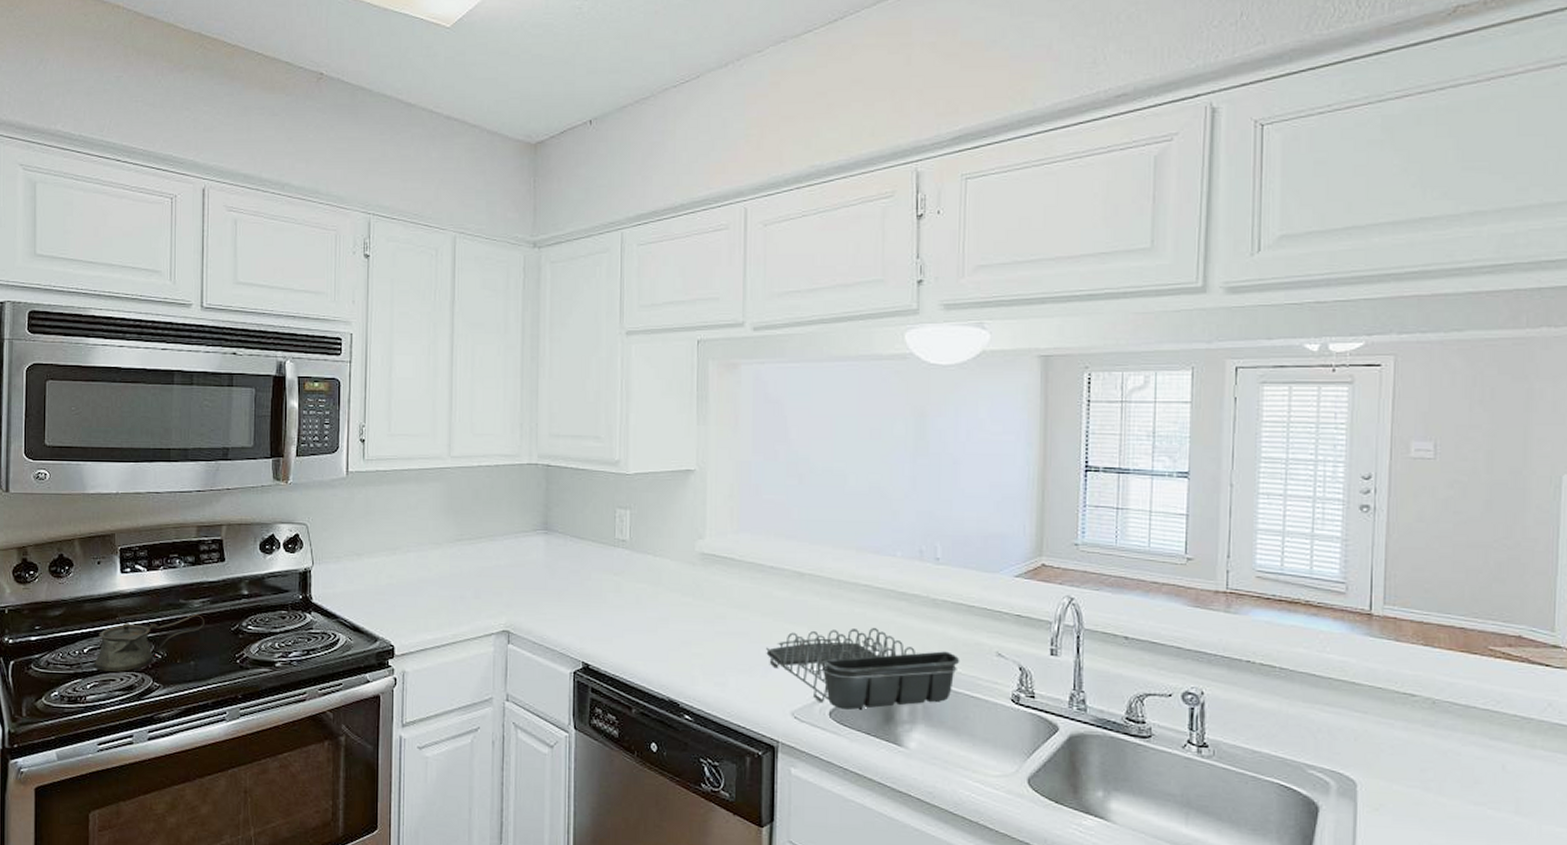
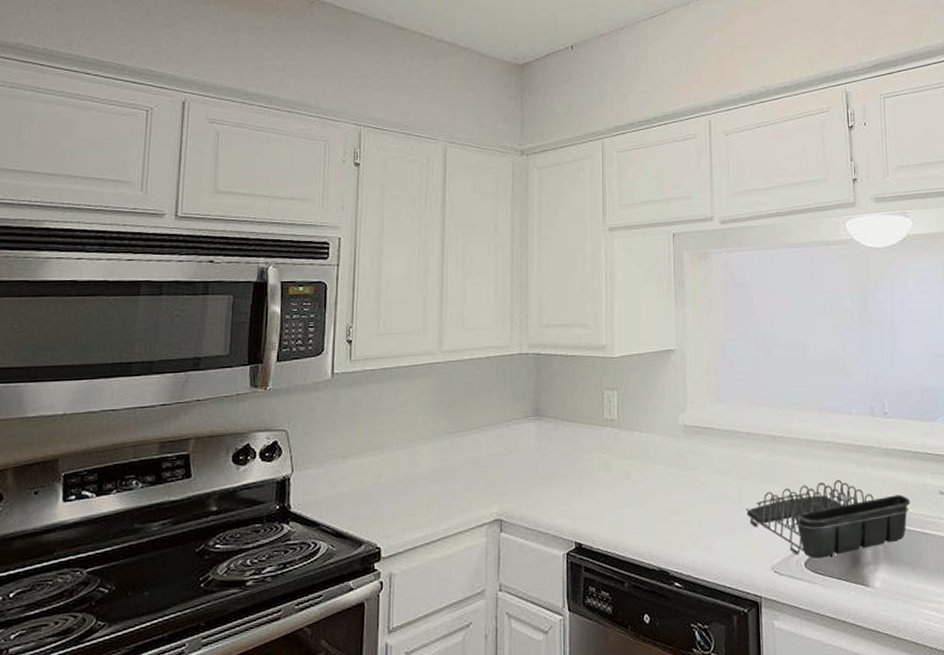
cooking pot: present [95,614,204,673] -> none [22,538,164,617]

